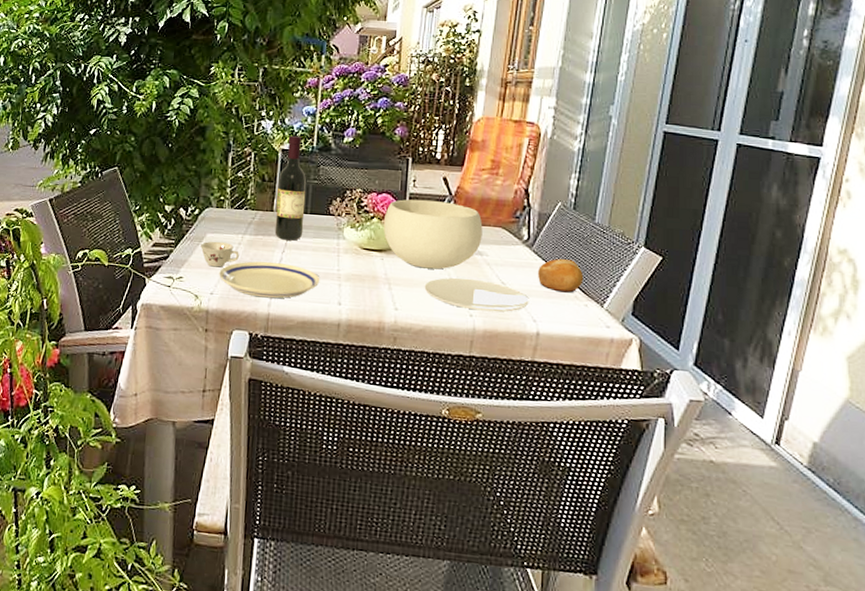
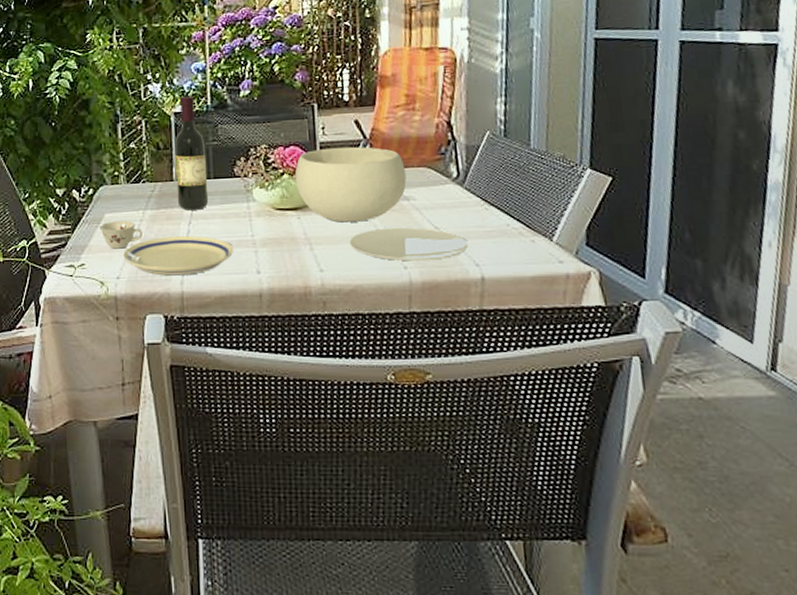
bread roll: present [538,259,584,293] -> none [474,193,527,230]

